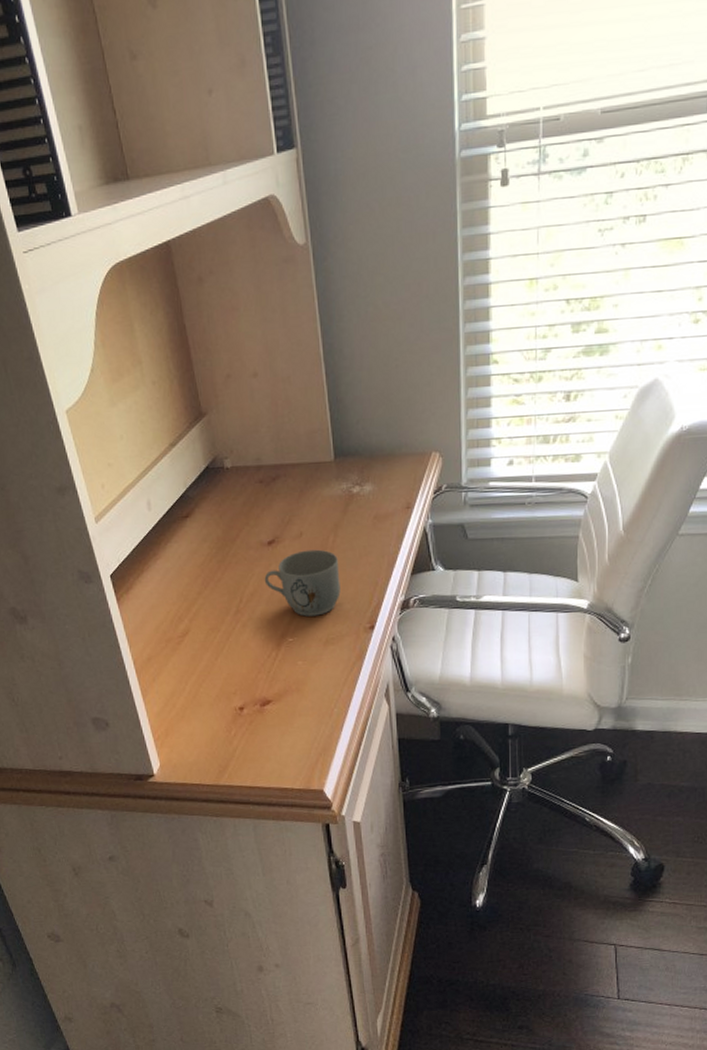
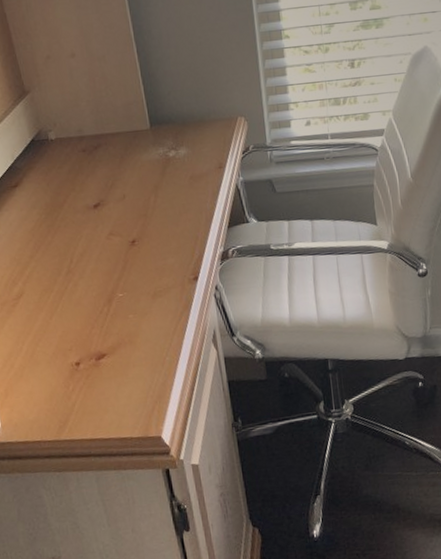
mug: present [264,549,341,617] -> none [92,209,165,273]

